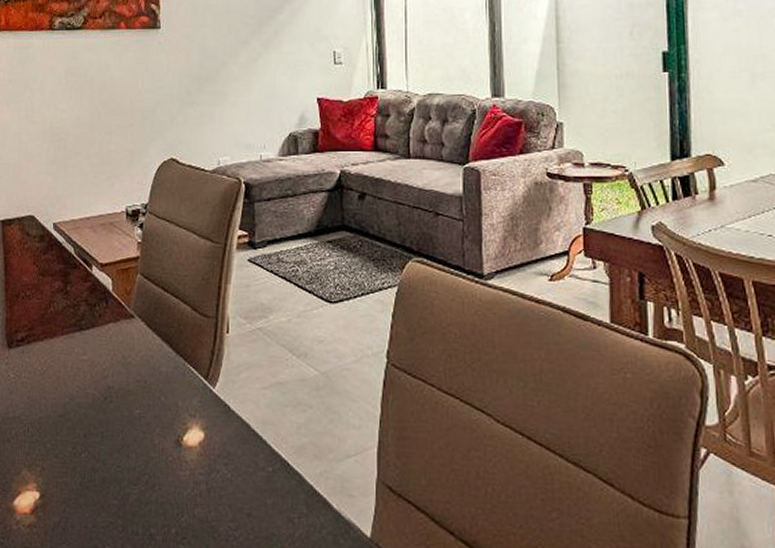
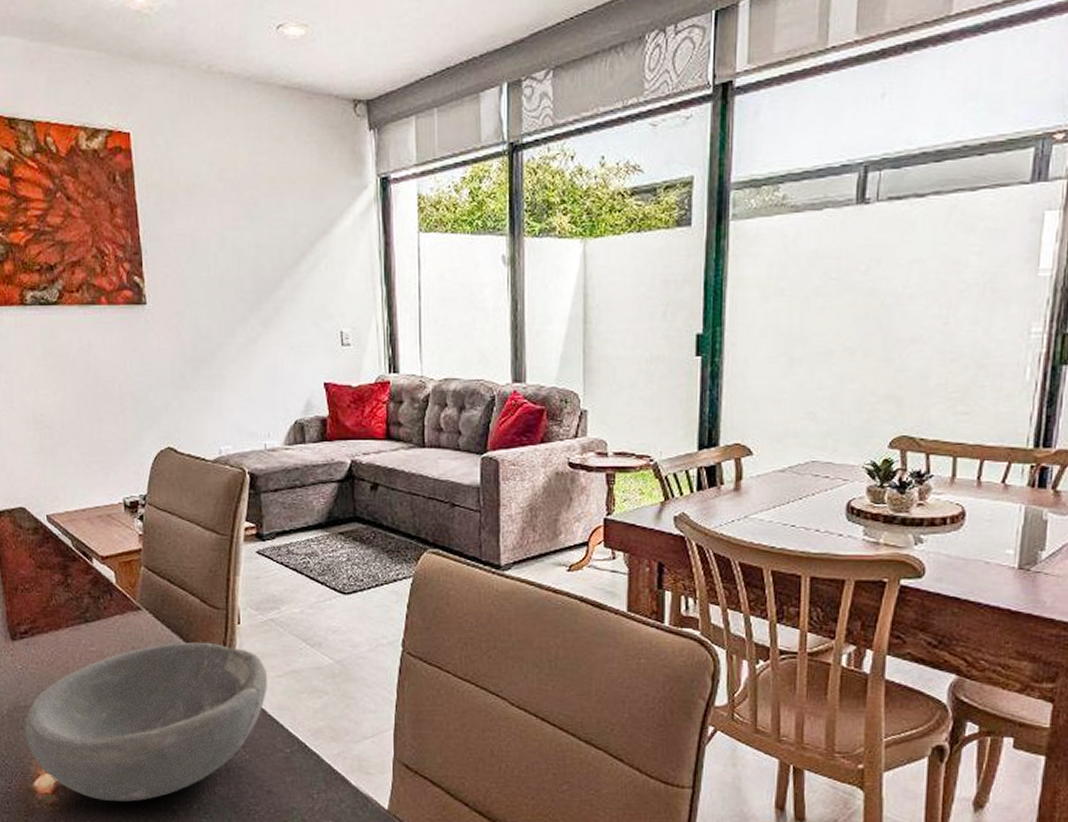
bowl: none [11,351,254,524] -> present [25,642,268,802]

